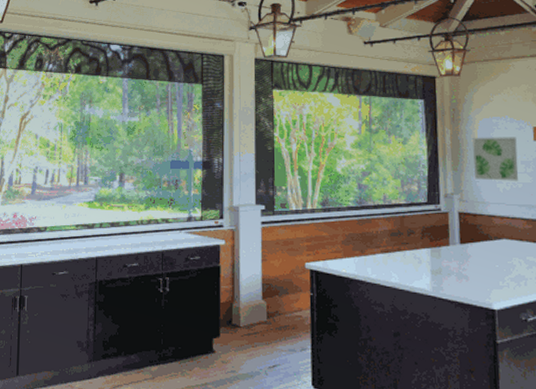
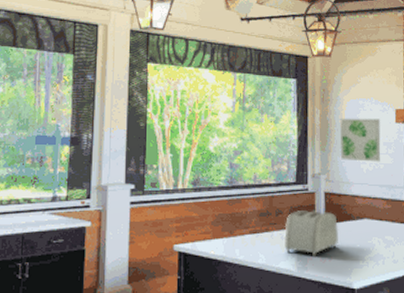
toaster: none [417,230,476,276] -> present [284,210,339,256]

